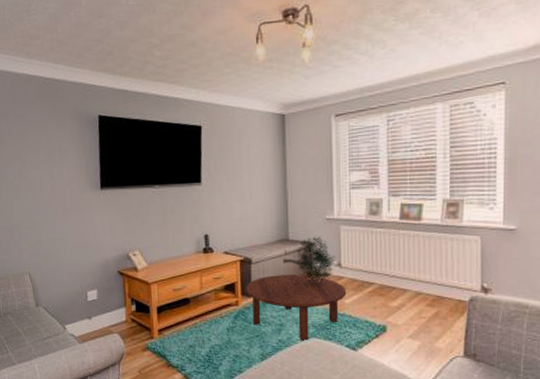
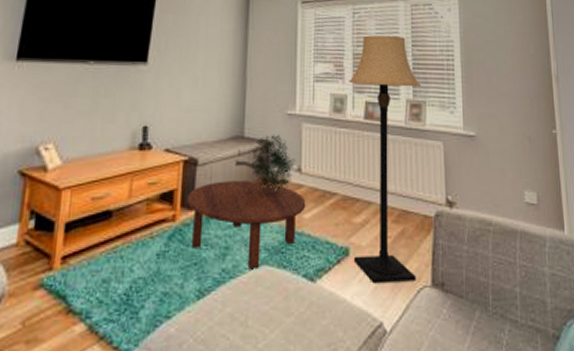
lamp: none [384,139,458,354] -> present [349,35,420,284]

